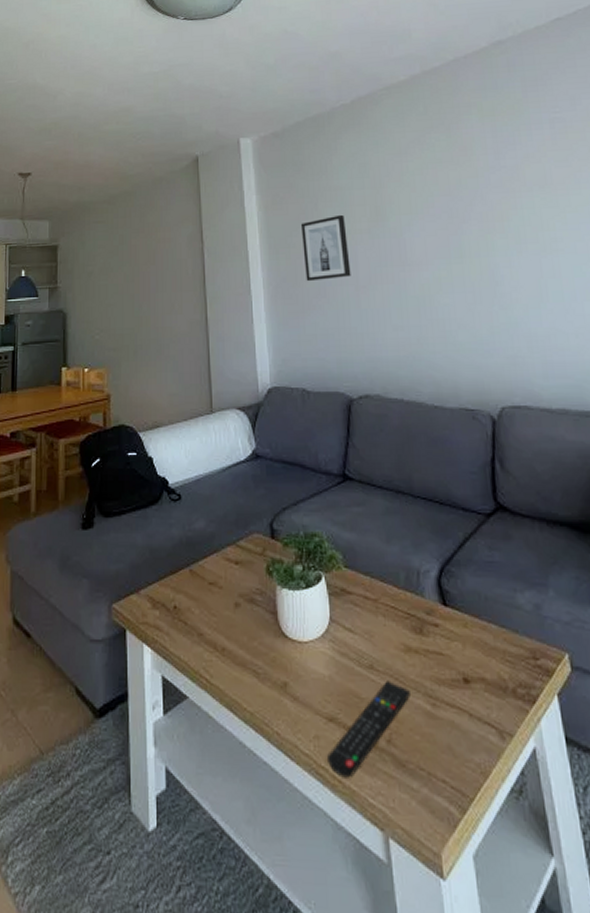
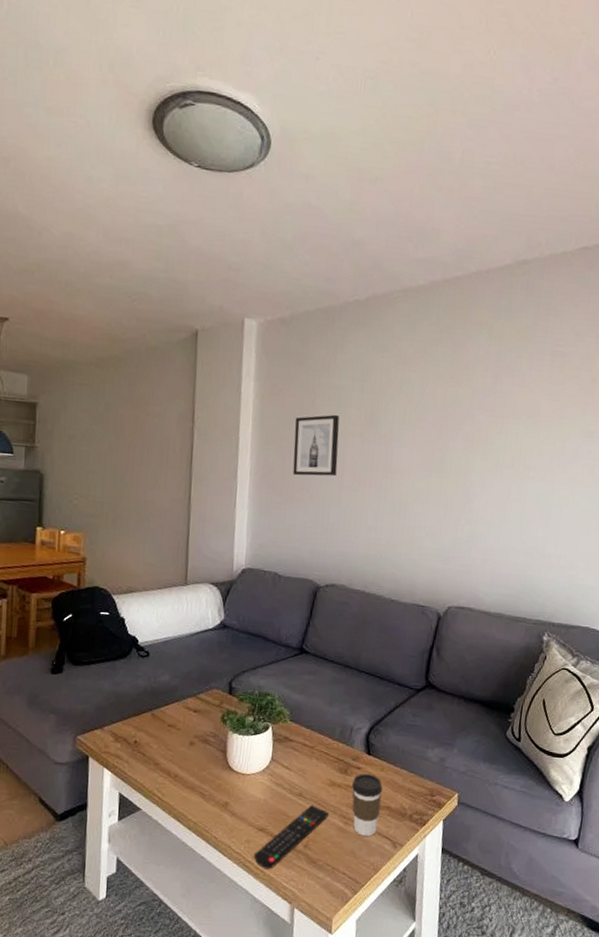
coffee cup: none [431,633,475,723] -> present [351,774,383,836]

